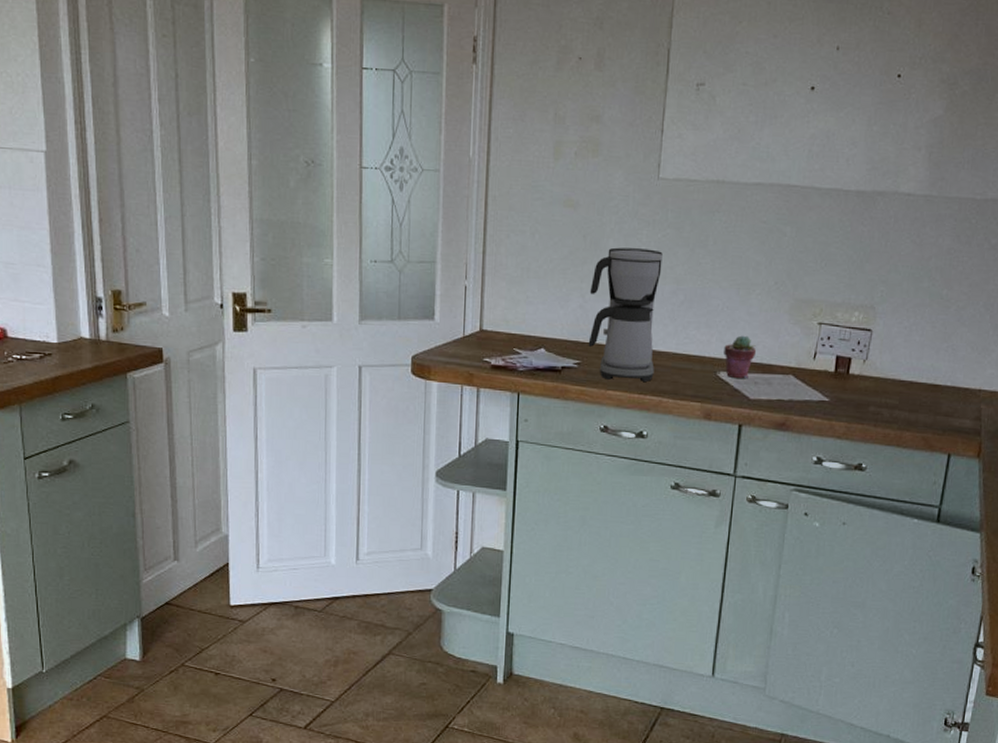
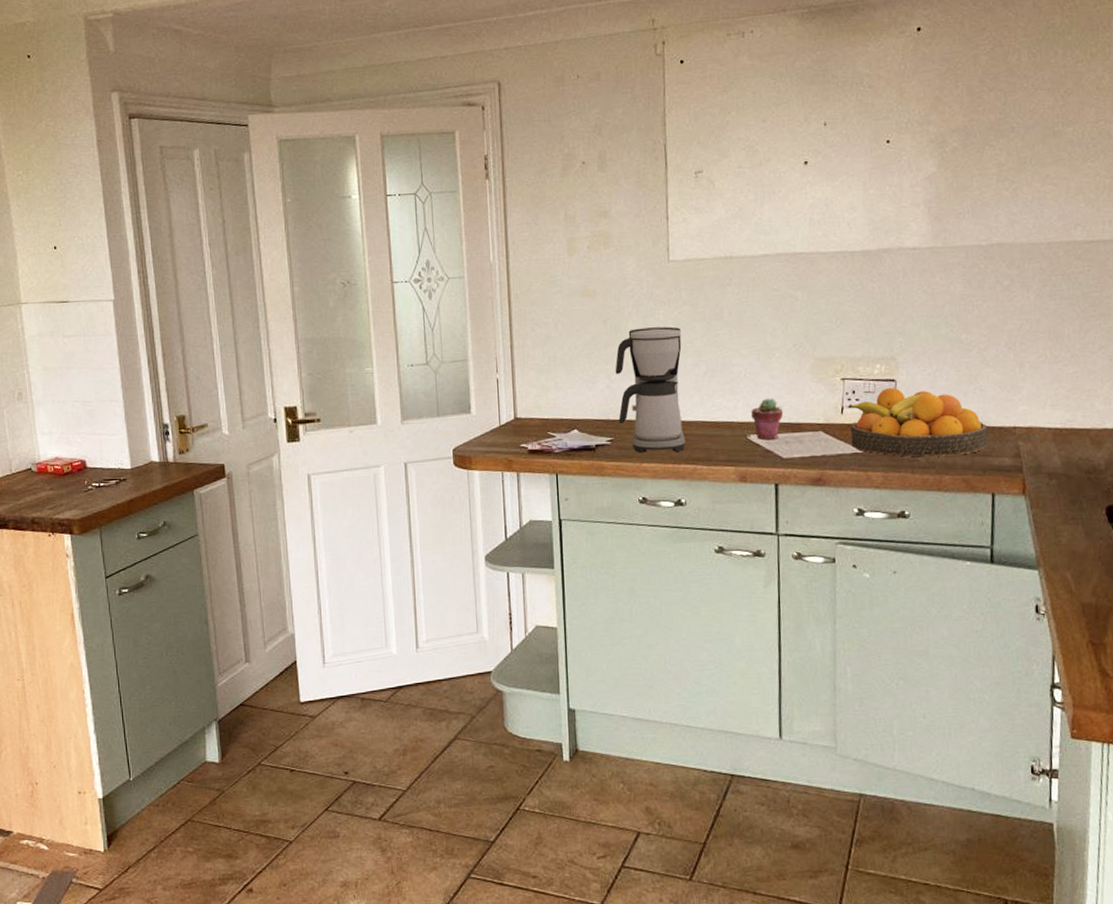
fruit bowl: none [819,337,954,413] -> present [848,387,988,457]

